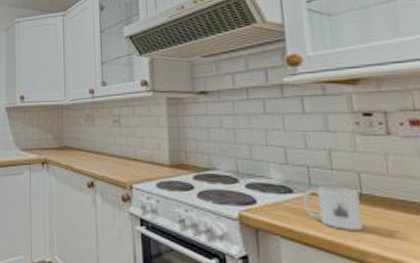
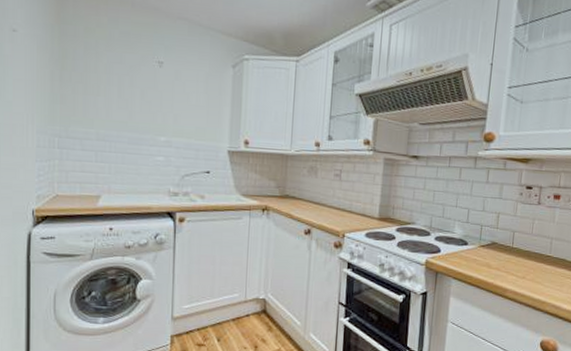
mug: present [303,186,363,231] -> none [473,241,511,274]

